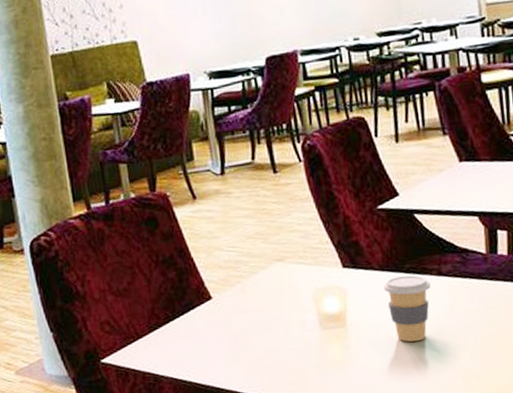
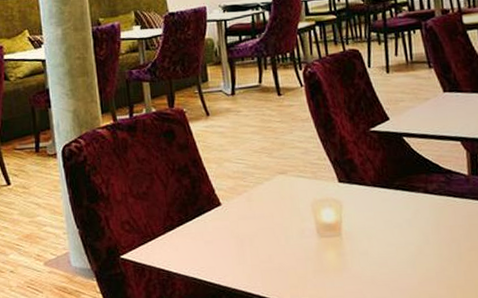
coffee cup: present [383,275,431,342] -> none [375,192,418,253]

